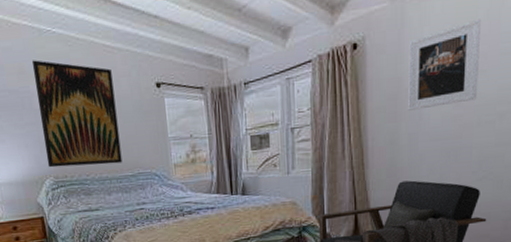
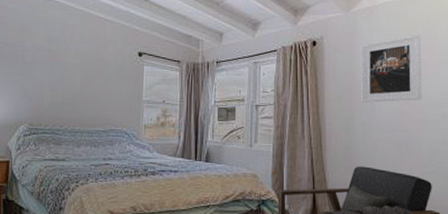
wall art: present [31,60,123,168] -> none [25,21,101,118]

